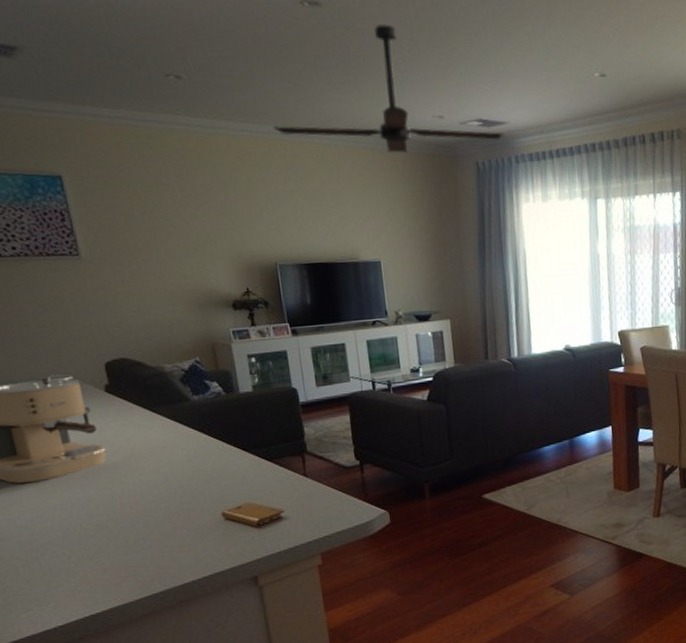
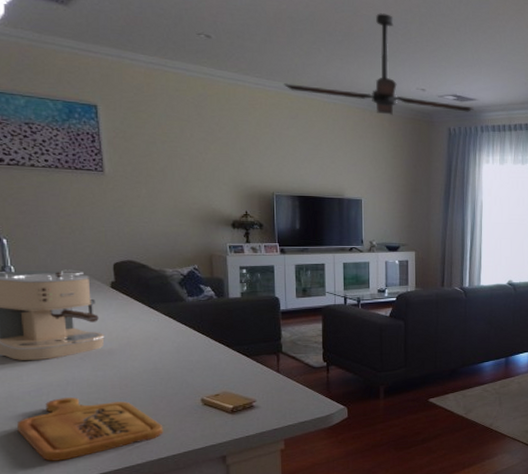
cutting board: none [23,521,185,595] -> present [16,397,163,461]

